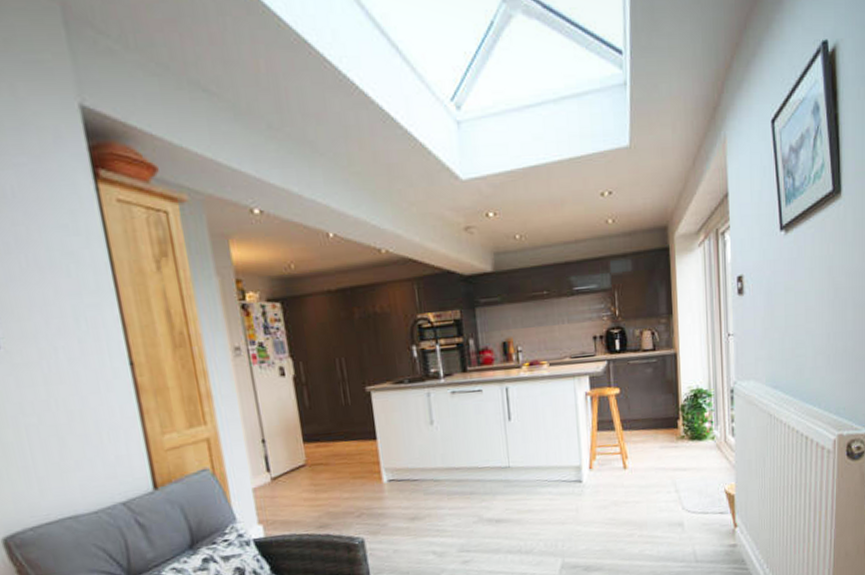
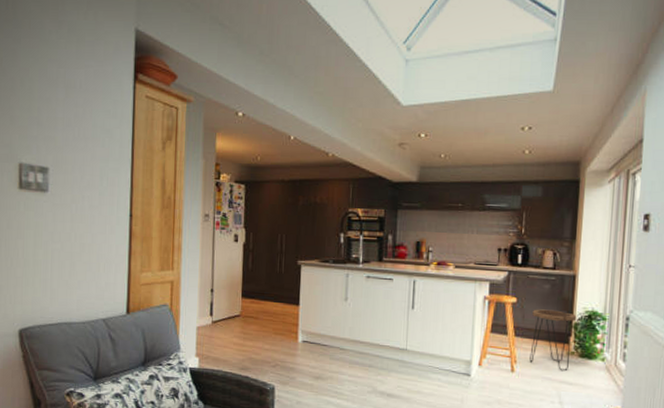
side table: none [638,394,682,458] -> present [529,309,576,372]

